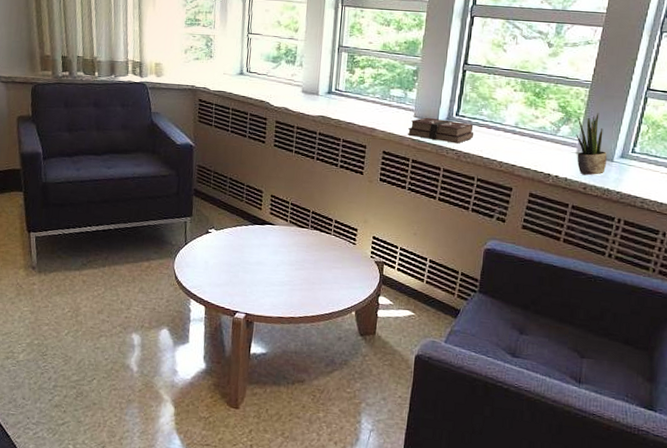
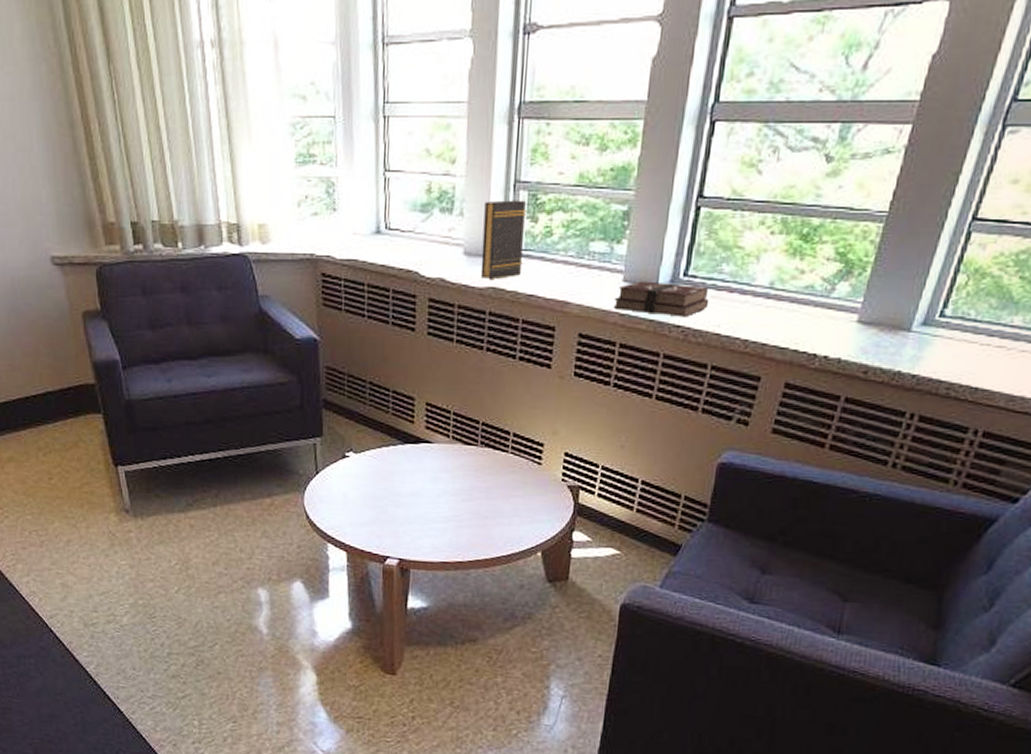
book: none [313,58,347,110] -> present [480,200,527,279]
potted plant: present [576,113,607,175] -> none [857,260,902,353]

